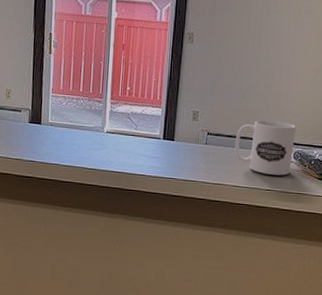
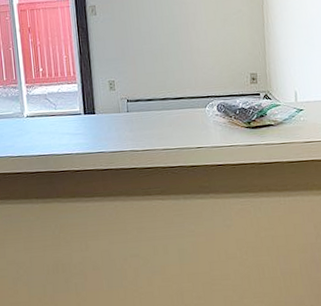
mug: present [234,120,296,176] -> none [155,76,217,132]

